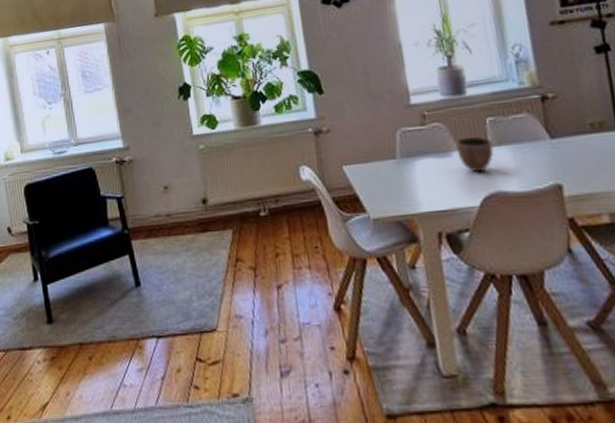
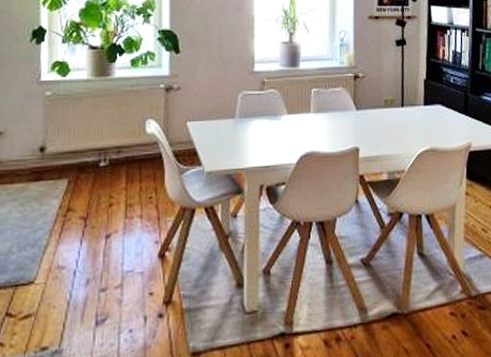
decorative bowl: present [455,136,495,173] -> none [285,103,314,135]

